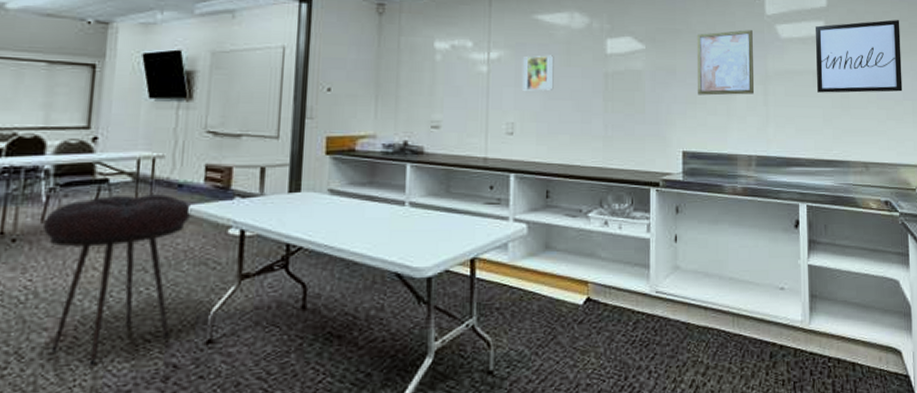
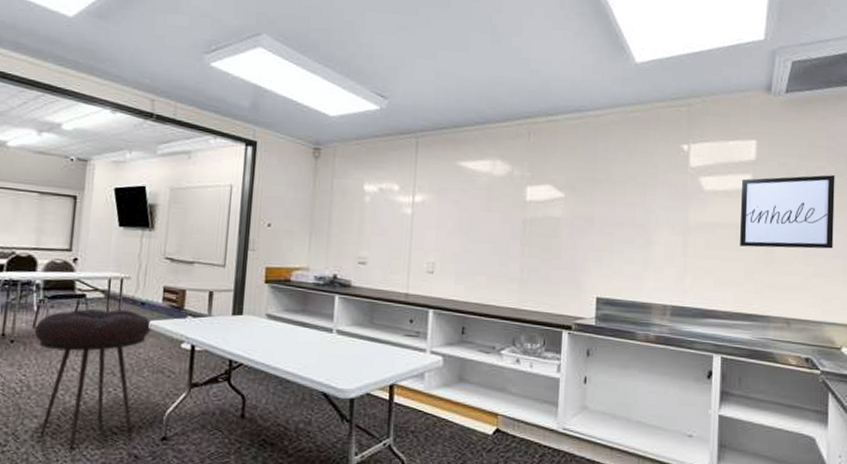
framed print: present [522,55,554,91] -> none [444,200,475,234]
wall art: present [696,30,754,96] -> none [615,181,675,246]

